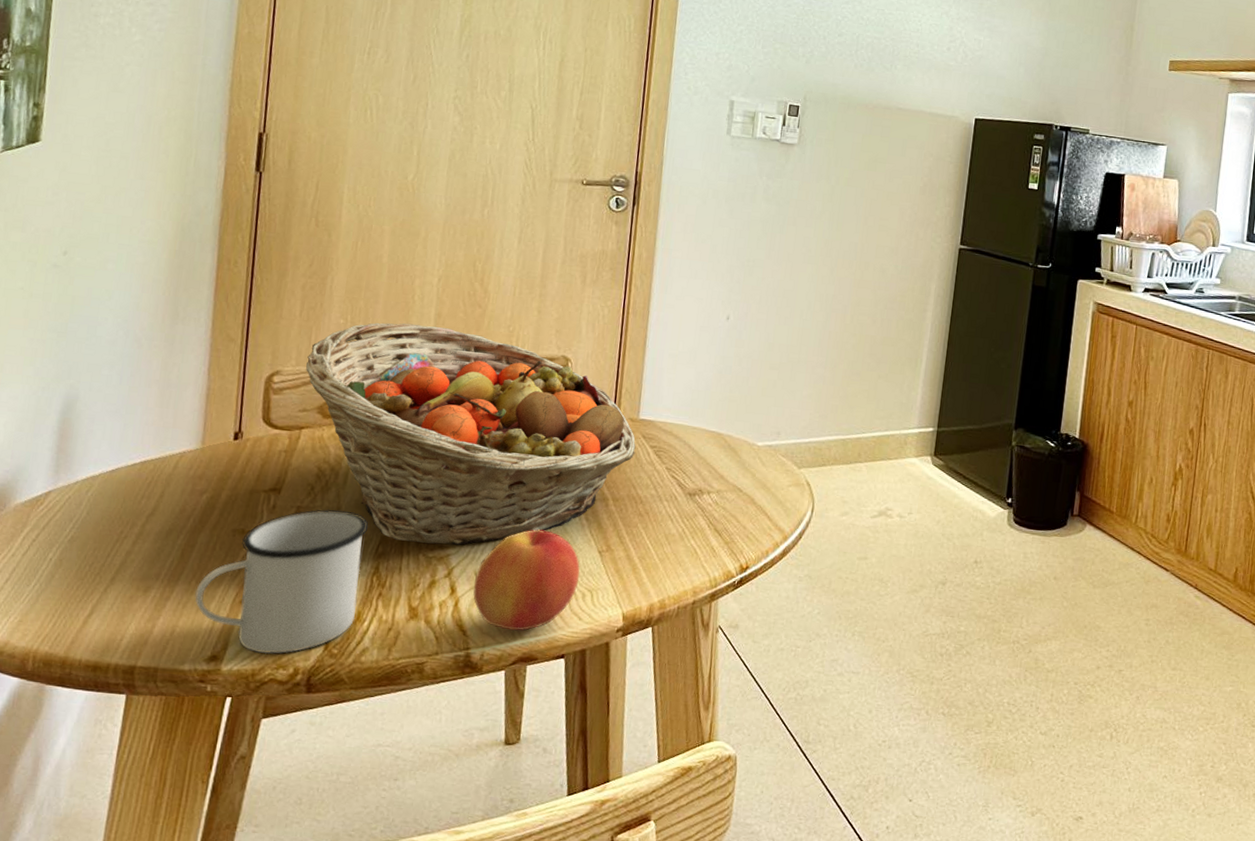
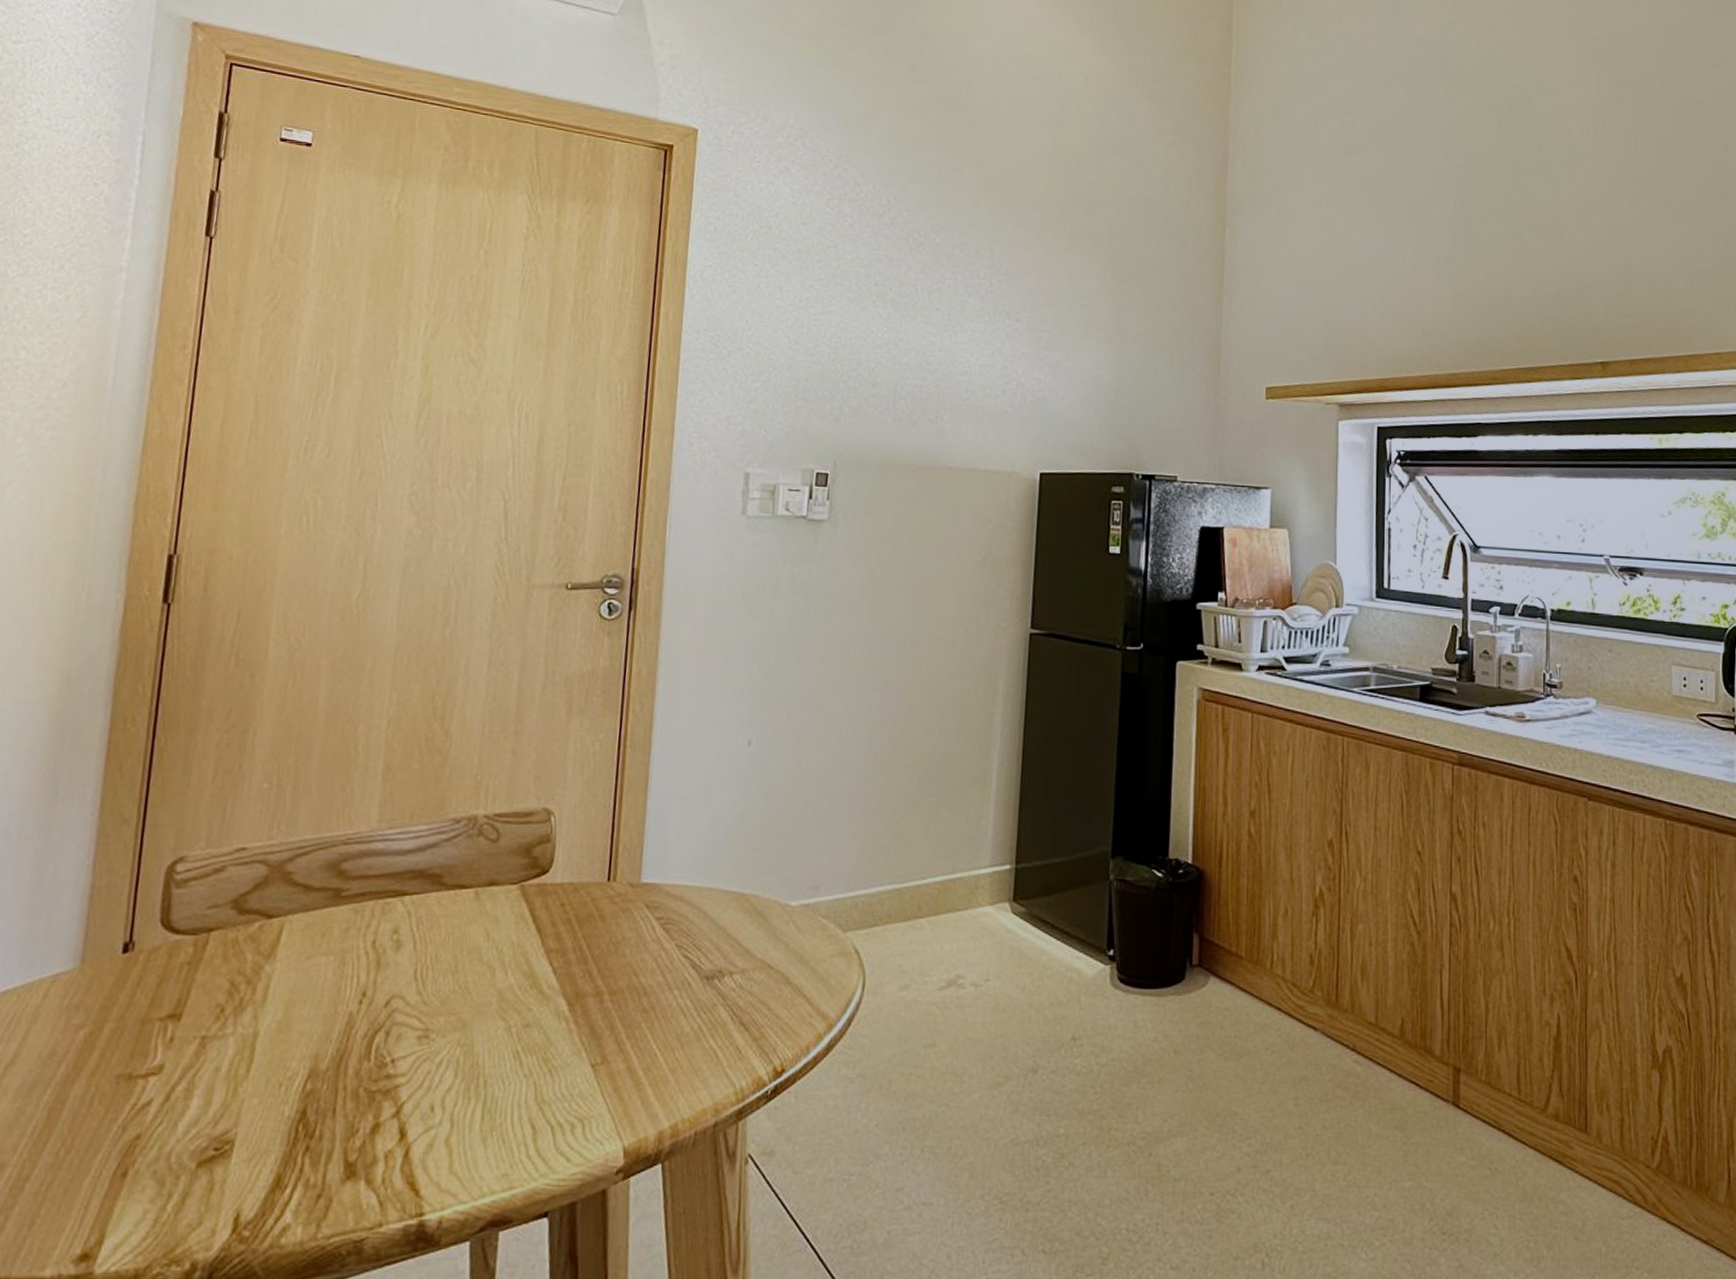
mug: present [195,509,369,654] -> none [63,1036,294,1246]
fruit basket: present [306,322,636,546] -> none [218,781,638,1074]
apple: present [473,529,580,632] -> none [428,1042,568,1184]

